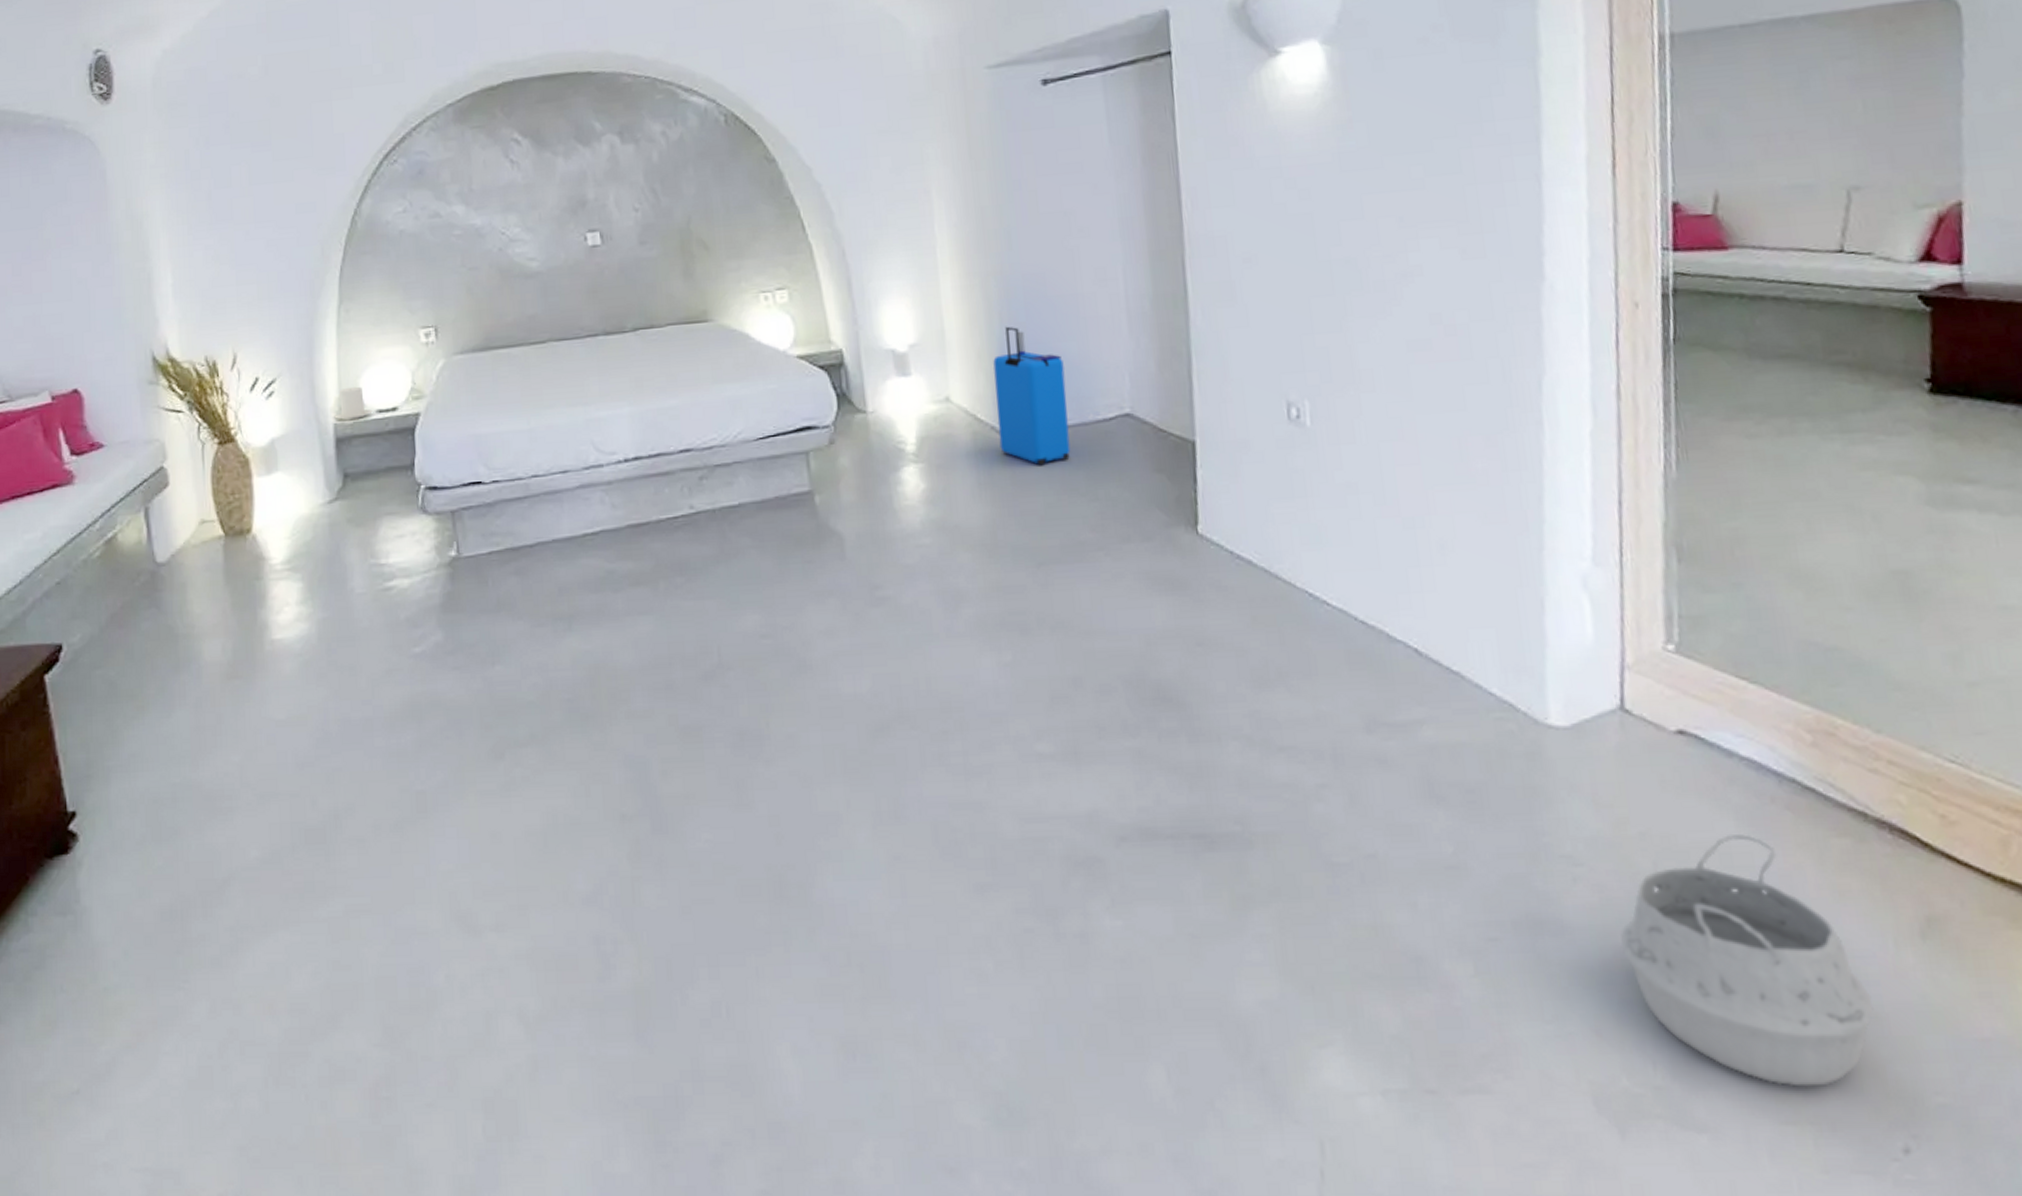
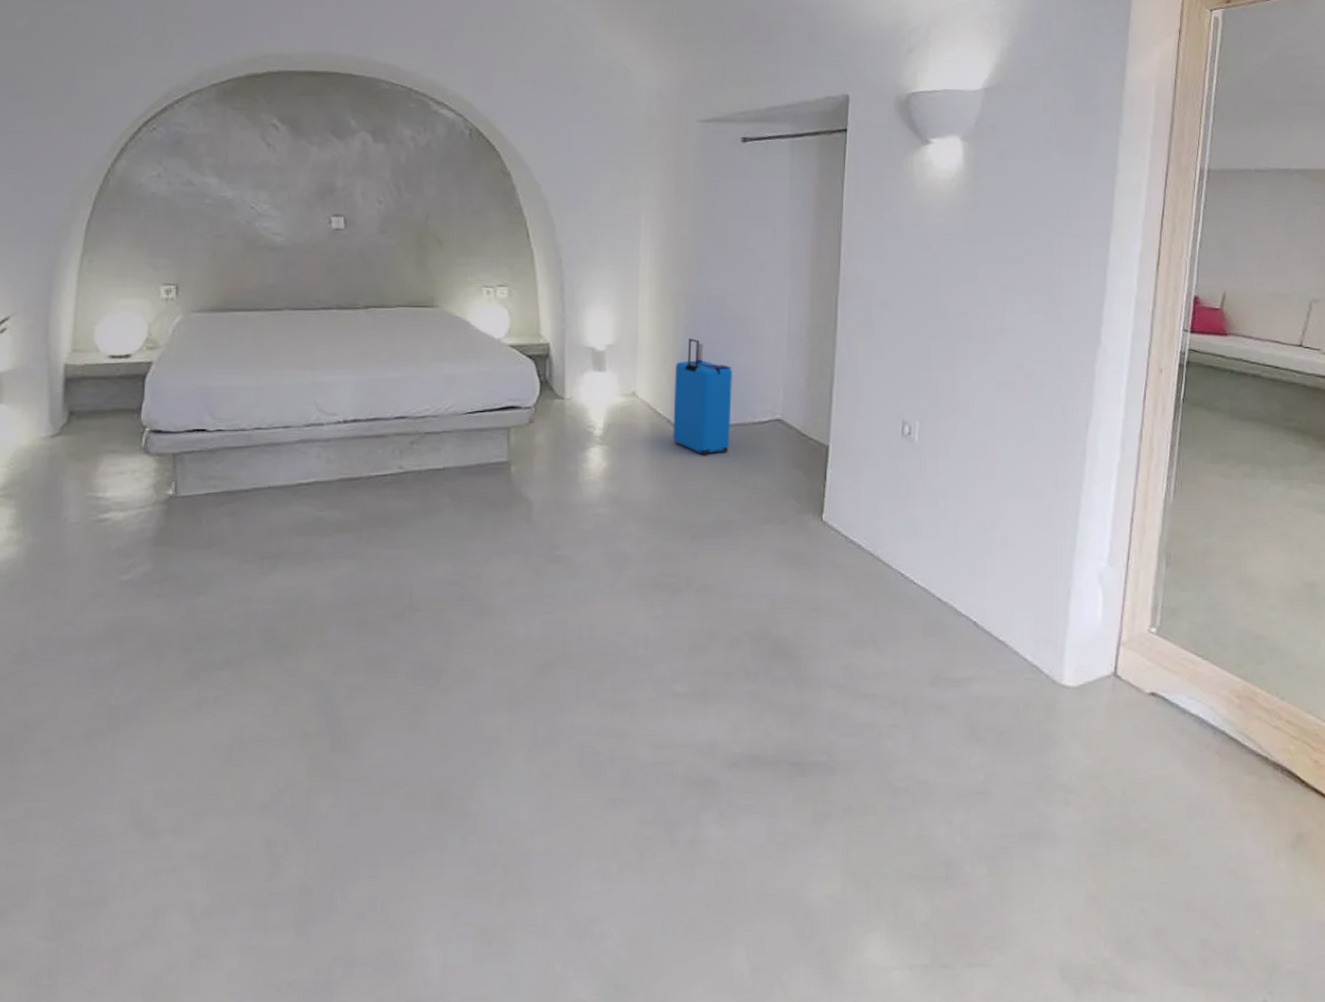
candle: present [334,386,373,421] -> none [66,331,105,363]
woven basket: present [1620,834,1874,1087] -> none [1094,772,1256,958]

